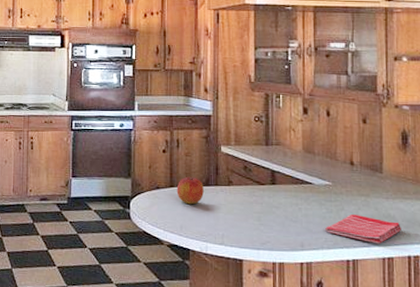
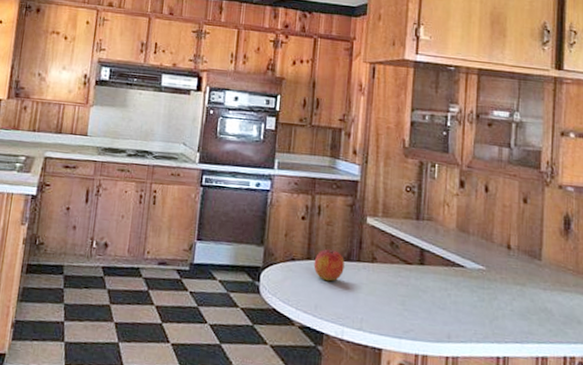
dish towel: present [325,215,401,244] -> none [475,305,558,341]

